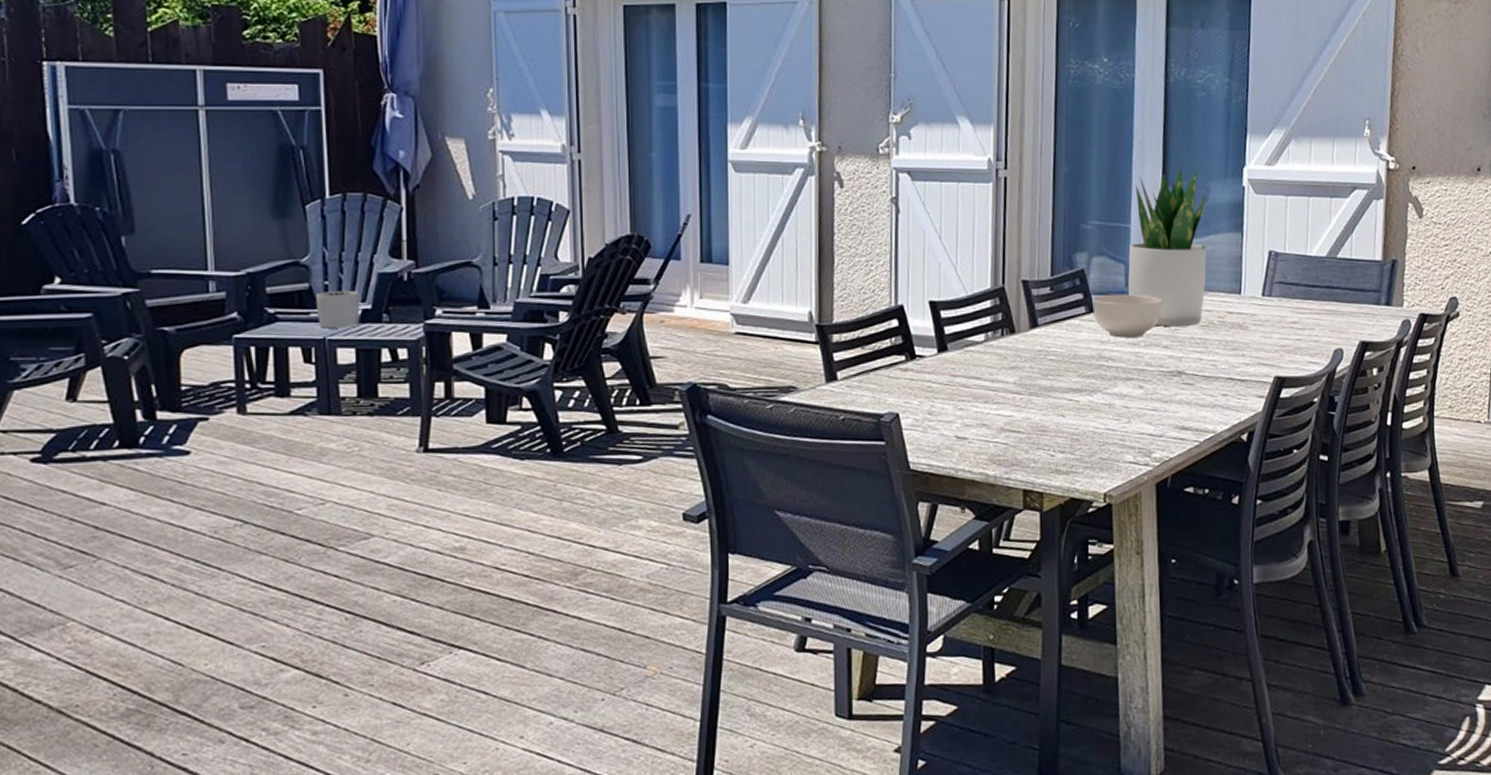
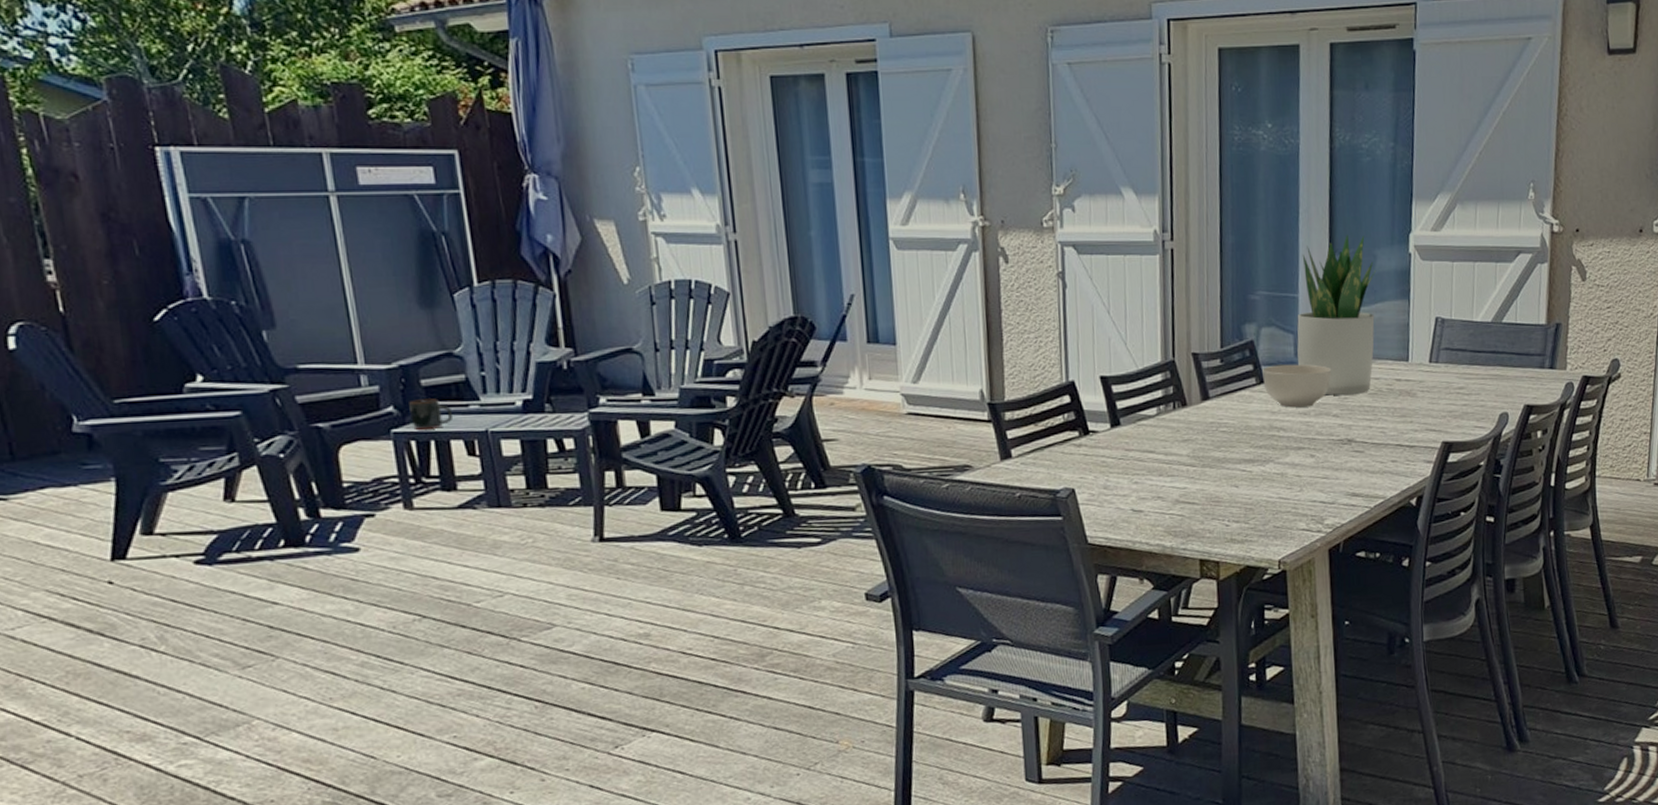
mug: none [253,306,294,336] -> present [409,398,454,430]
planter: present [316,291,360,328] -> none [474,381,522,420]

